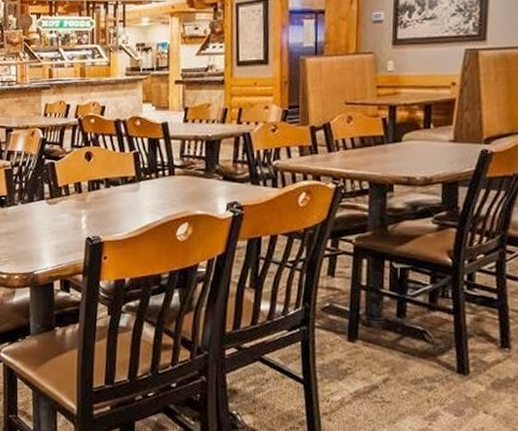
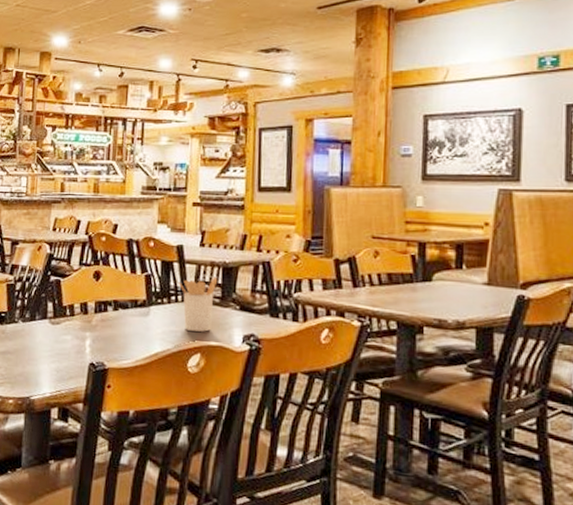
utensil holder: none [165,150,202,202] -> present [178,276,218,332]

